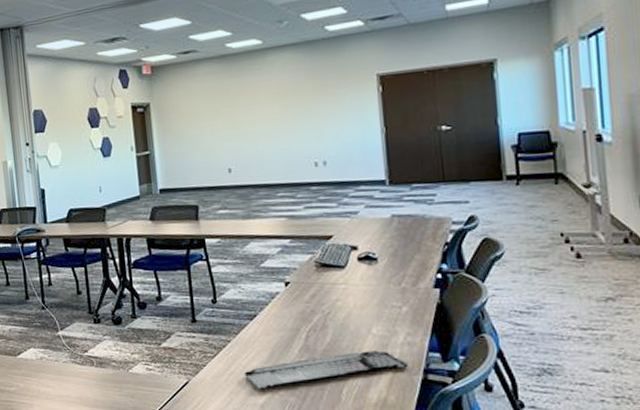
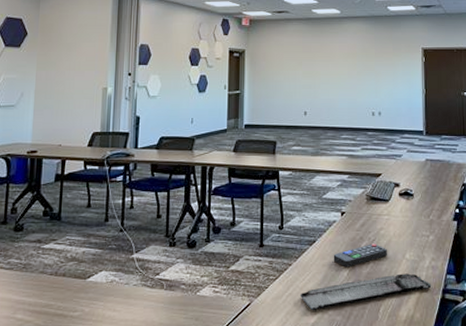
remote control: none [279,317,347,344] -> present [333,243,387,268]

